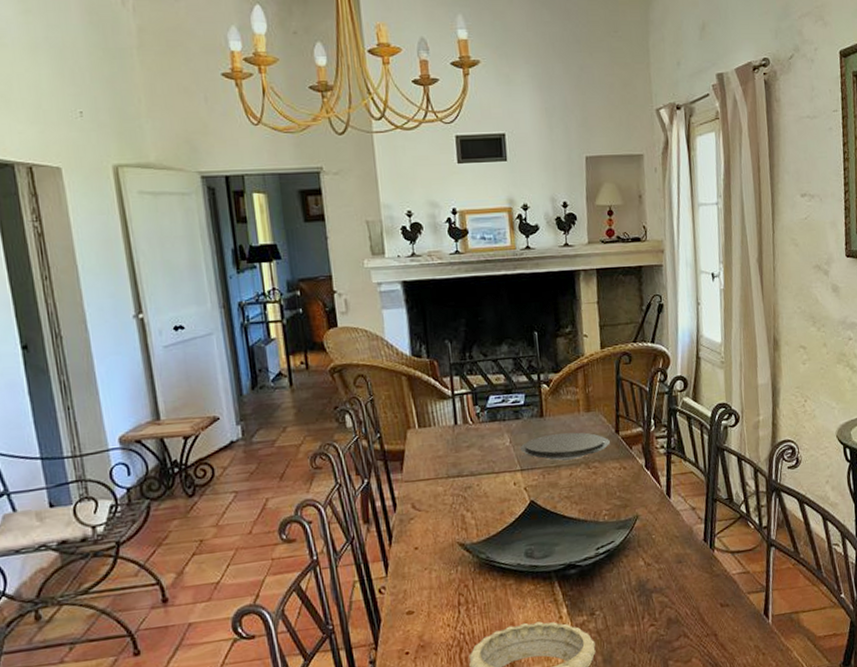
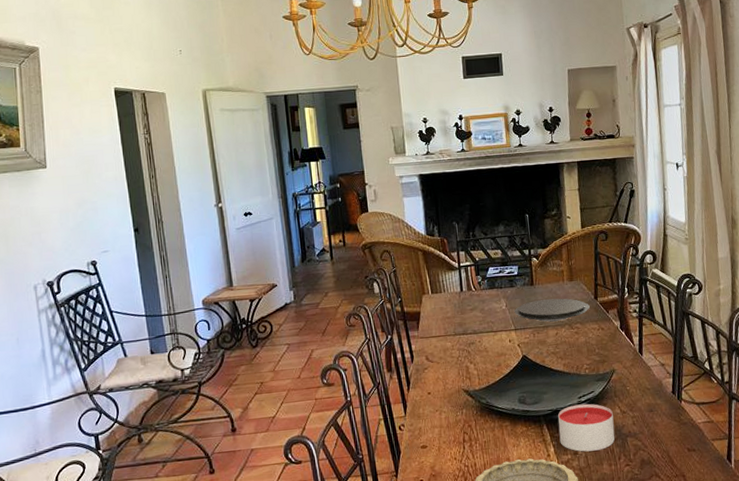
candle: none [572,555,638,612] -> present [558,403,615,452]

